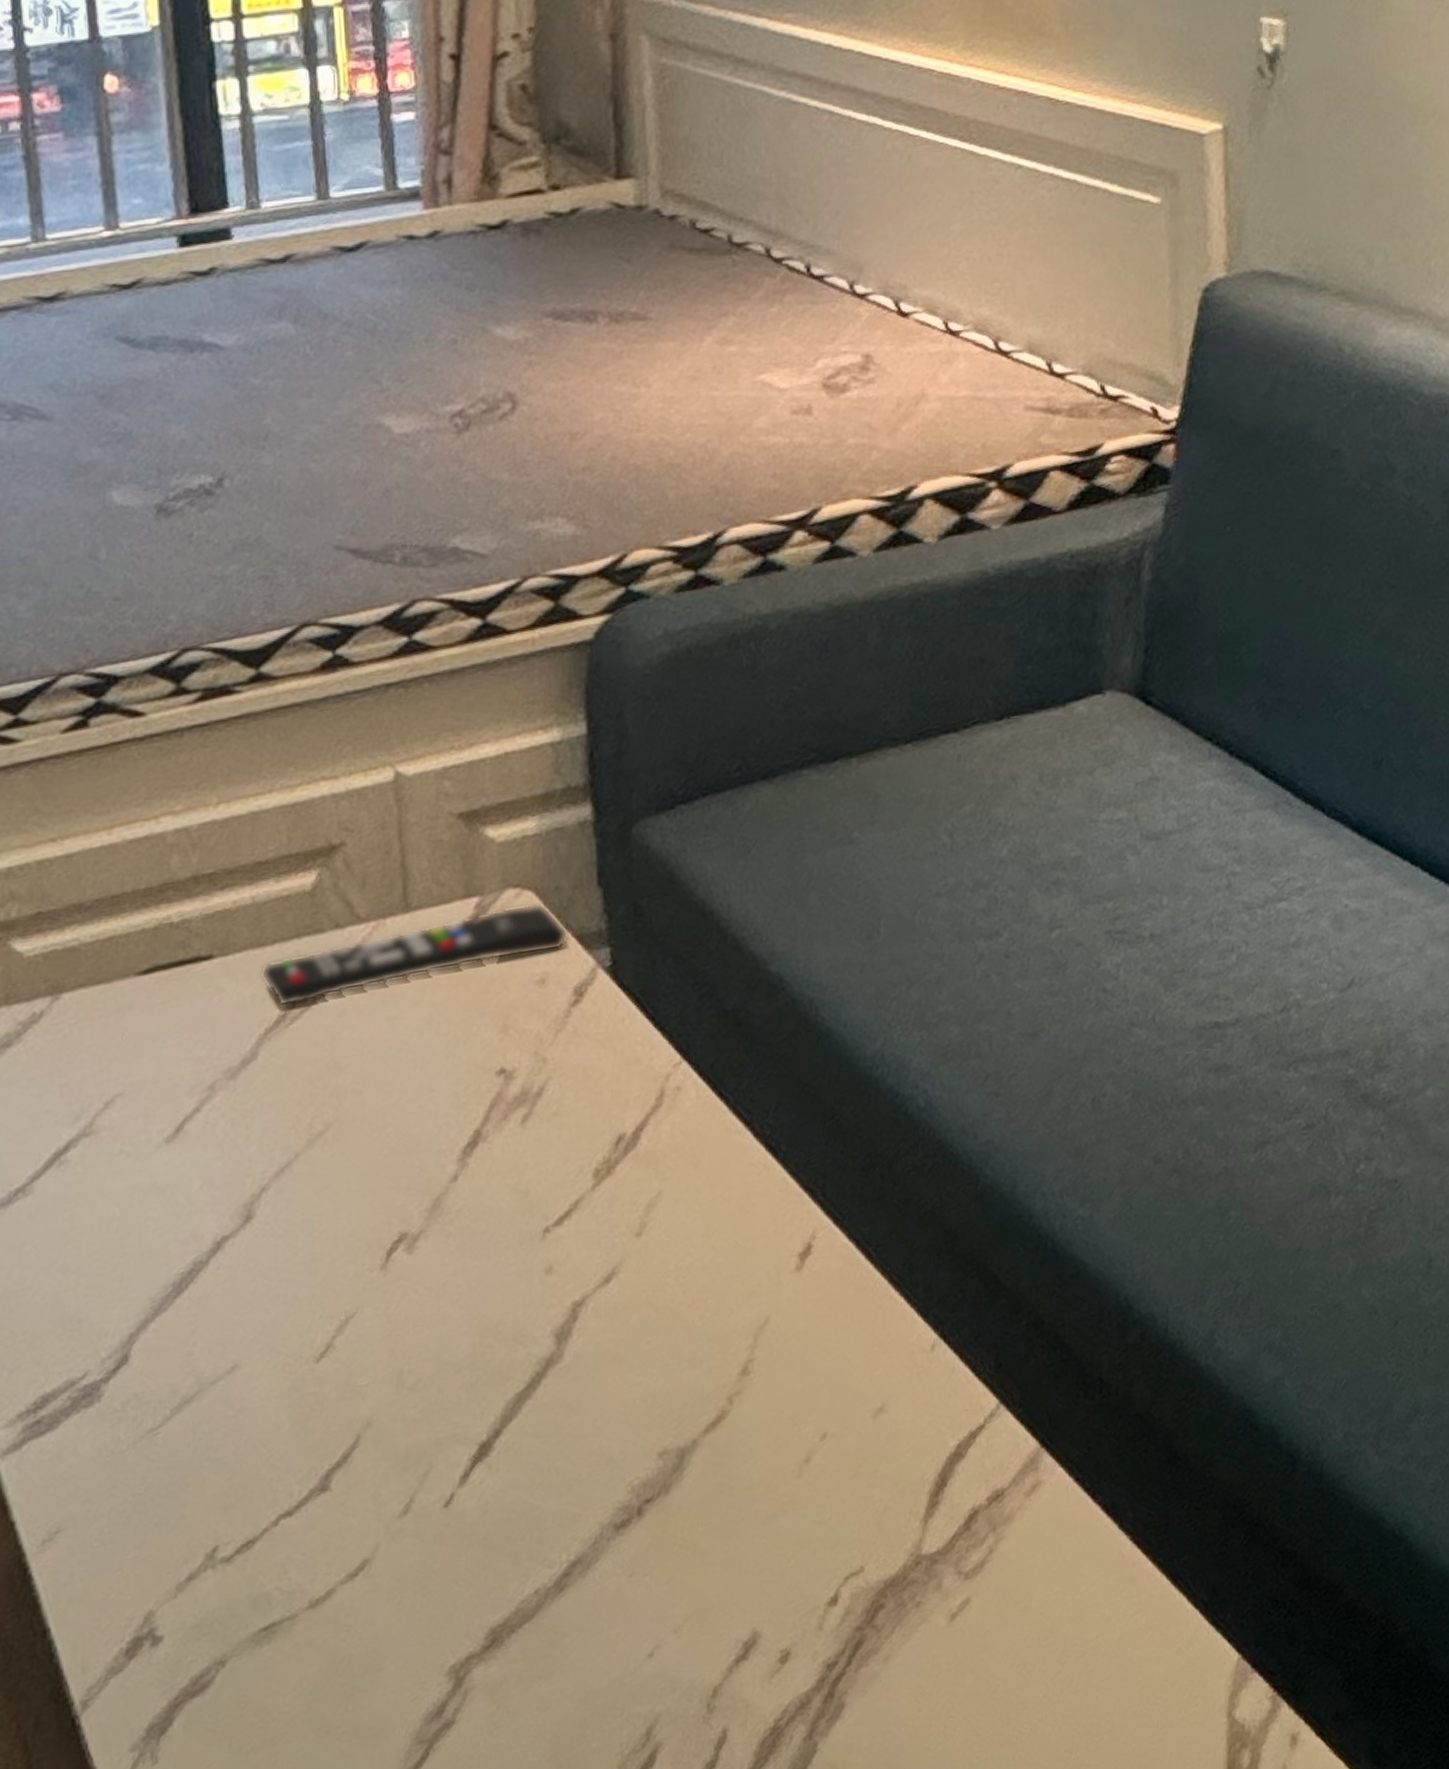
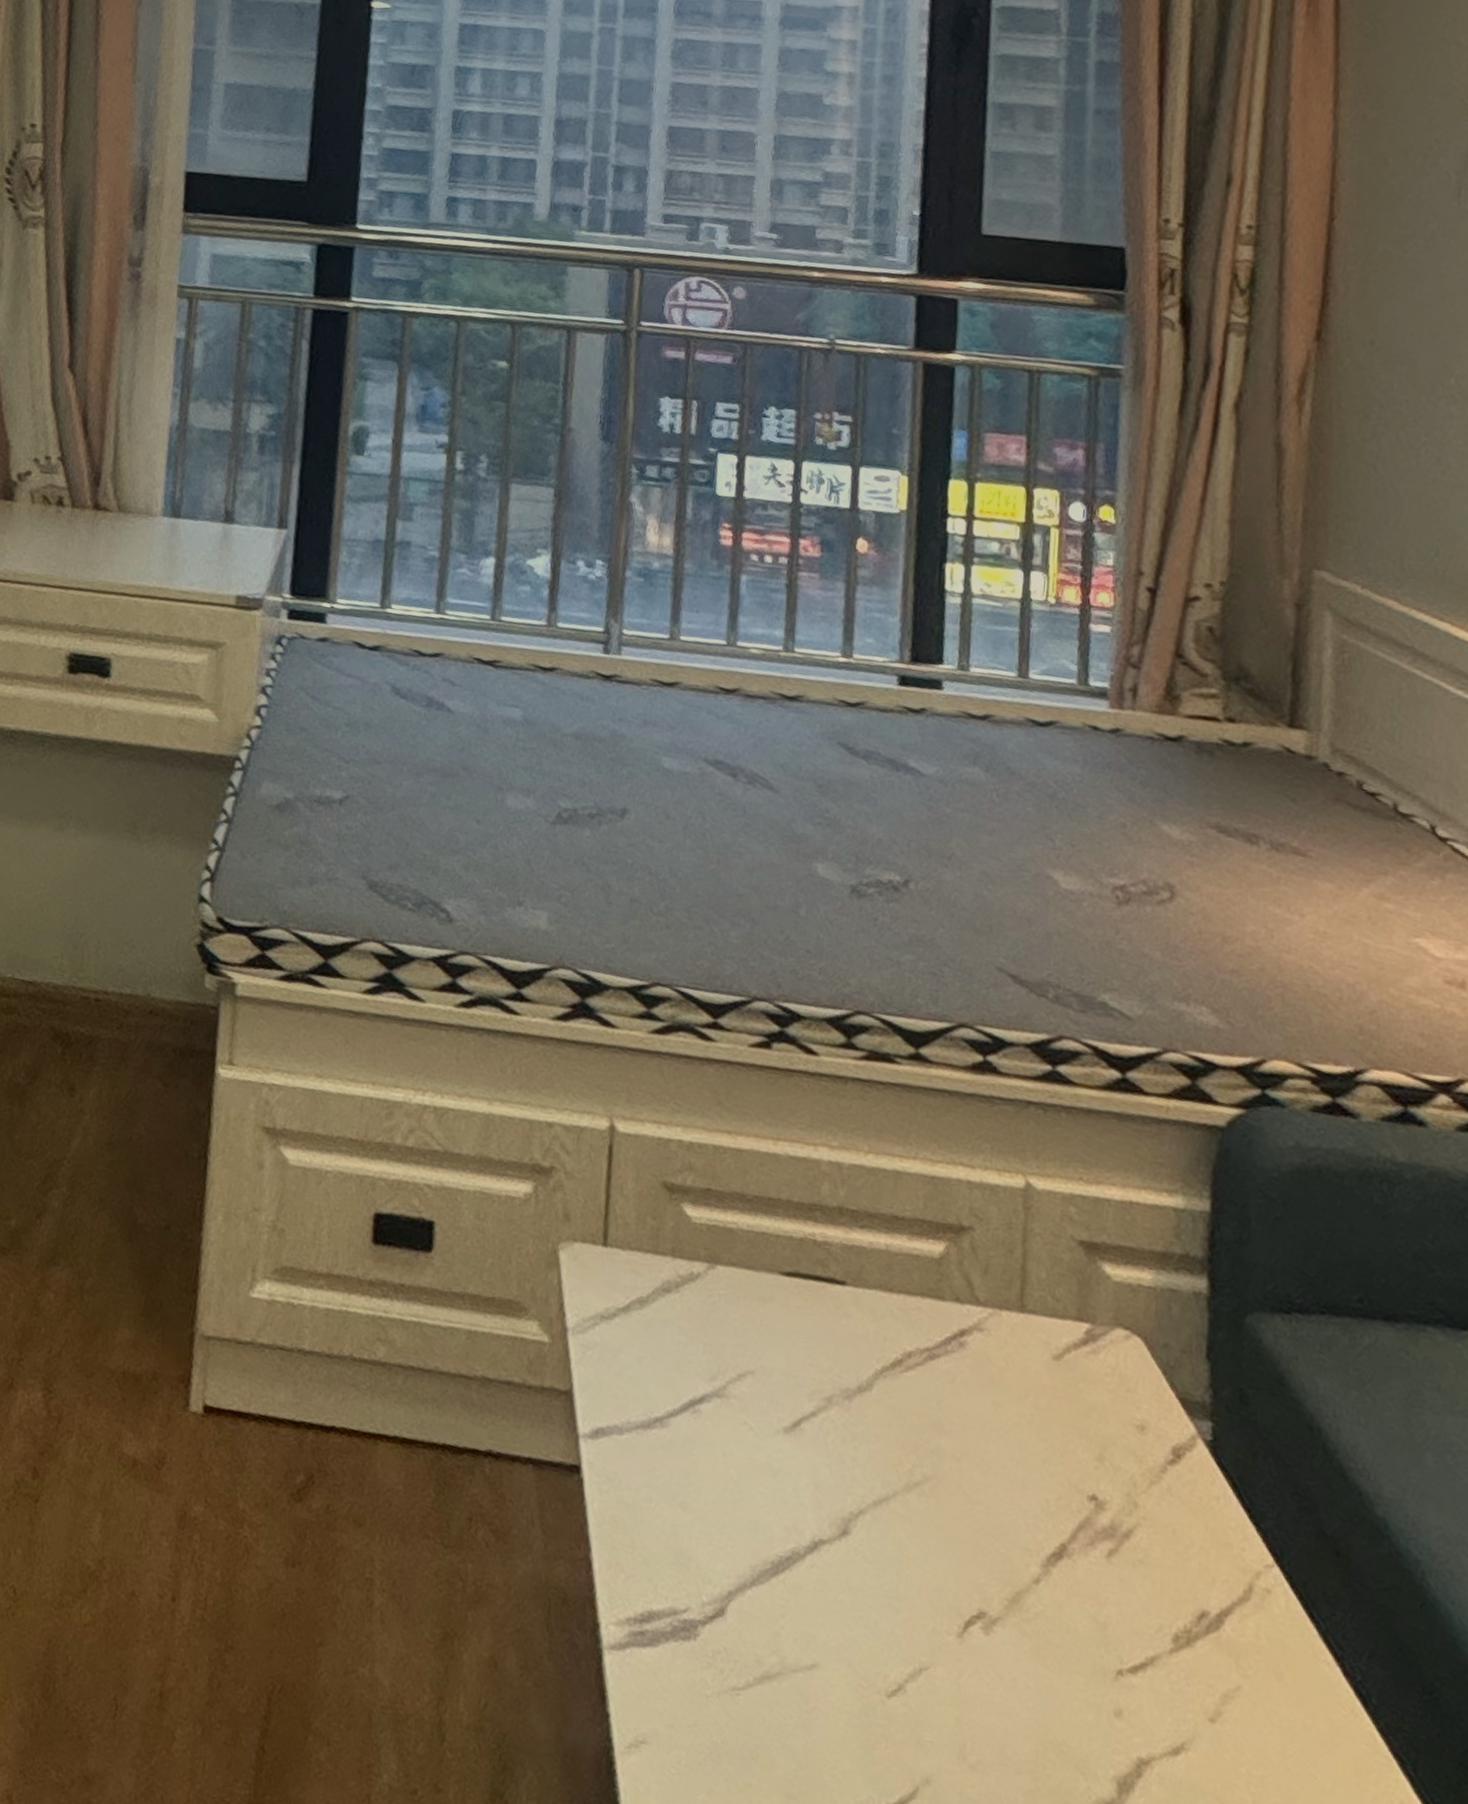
remote control: present [260,903,569,1007] -> none [884,1308,1173,1406]

